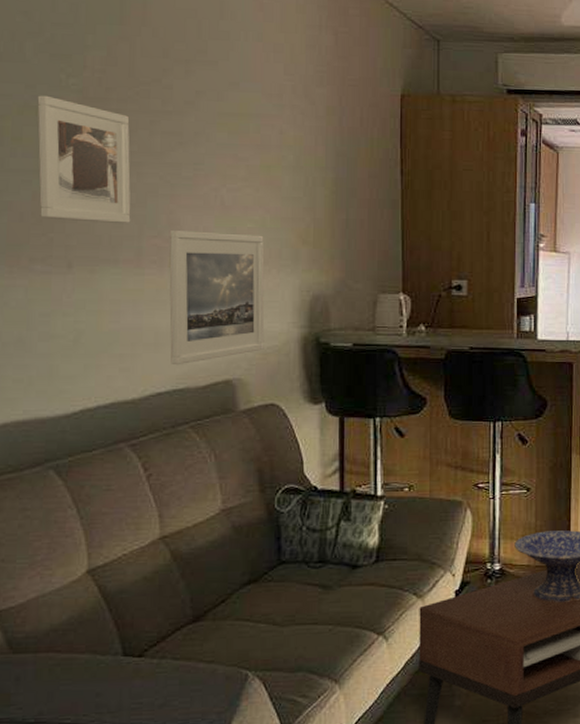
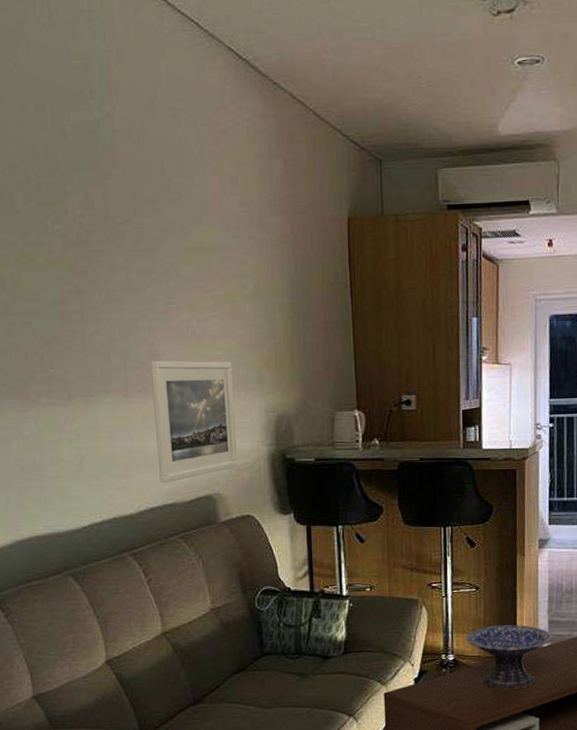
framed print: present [37,95,131,224] -> none [29,242,117,358]

